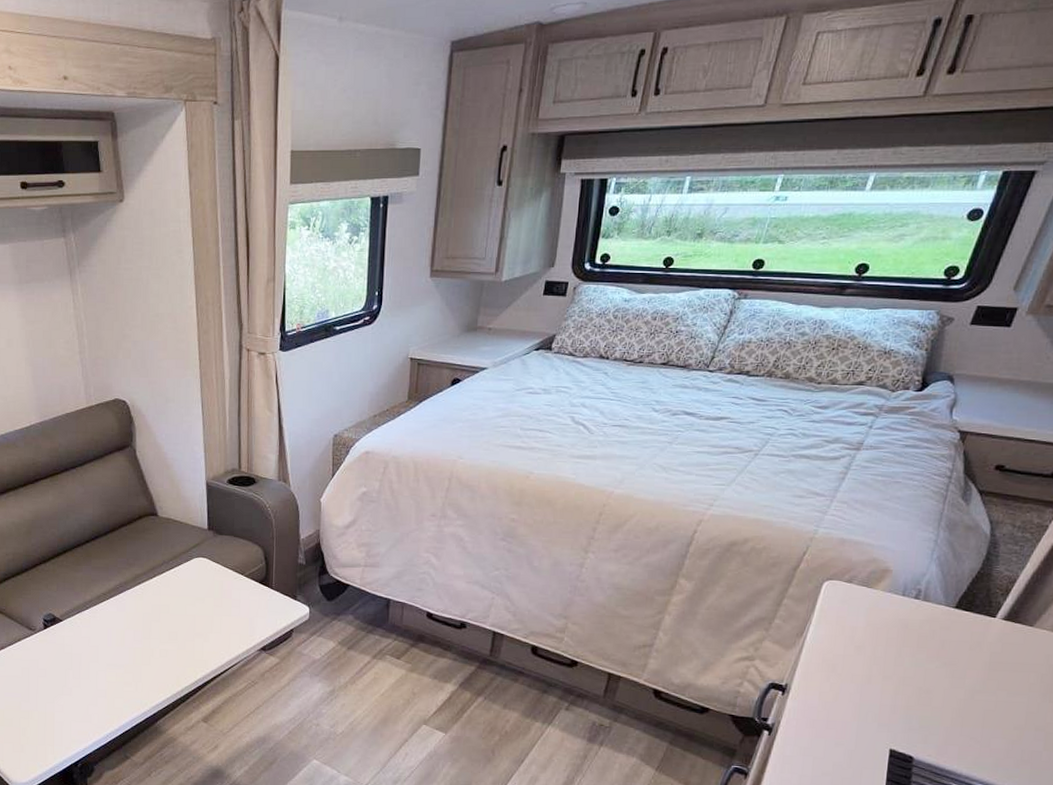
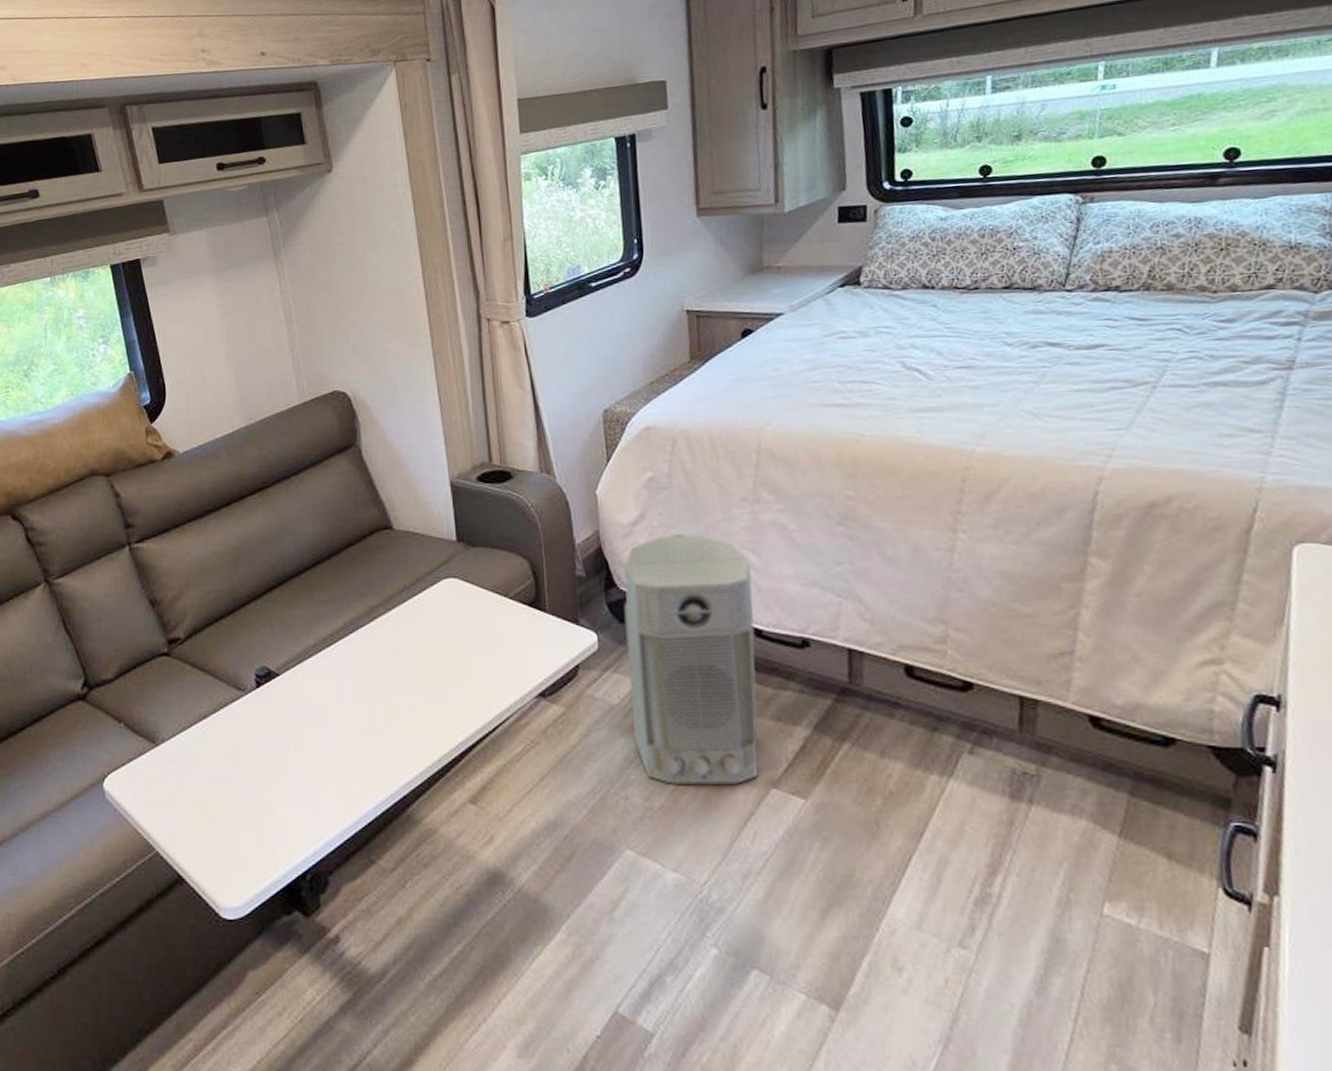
air purifier: none [328,537,432,720] -> present [624,534,759,784]

